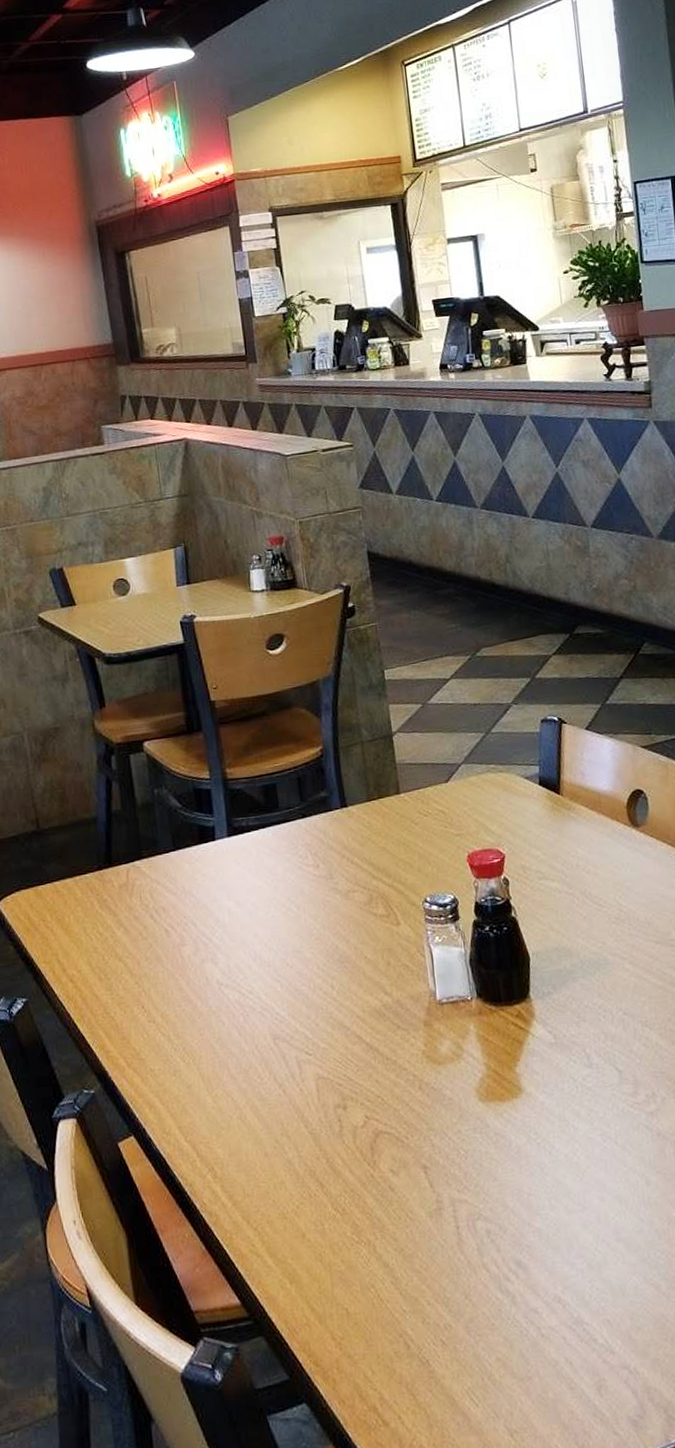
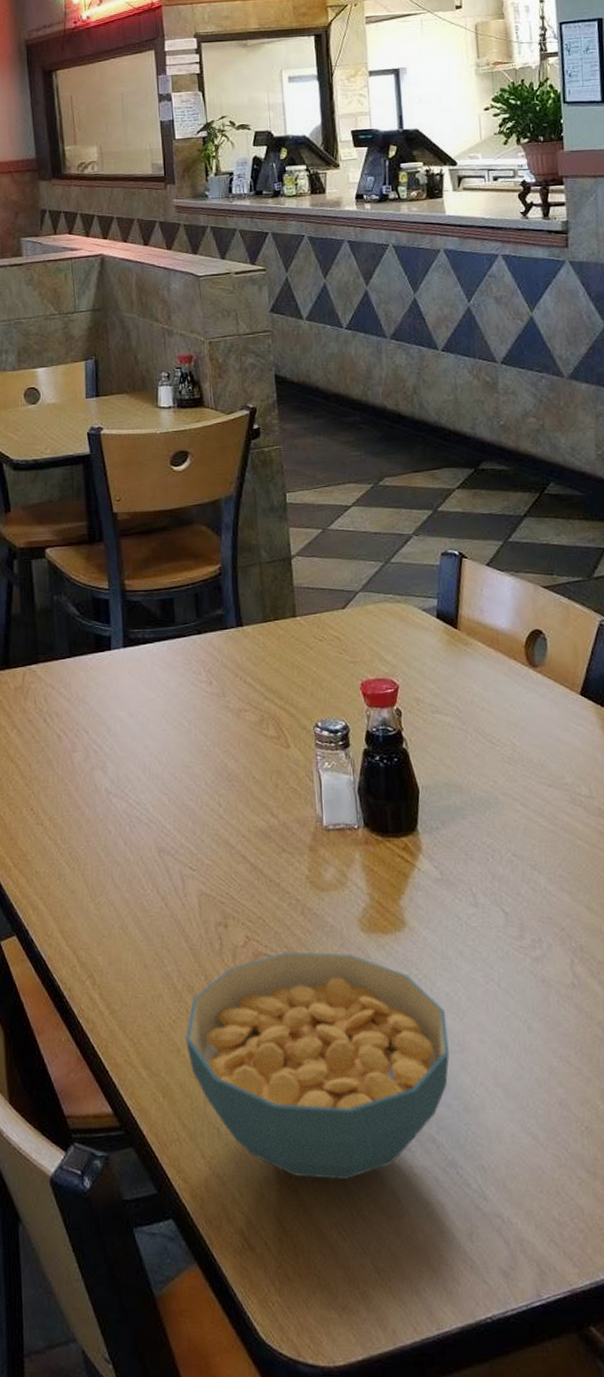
cereal bowl: none [309,1124,571,1349] -> present [184,951,450,1181]

